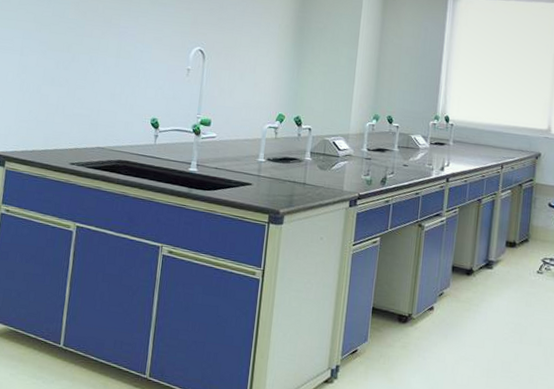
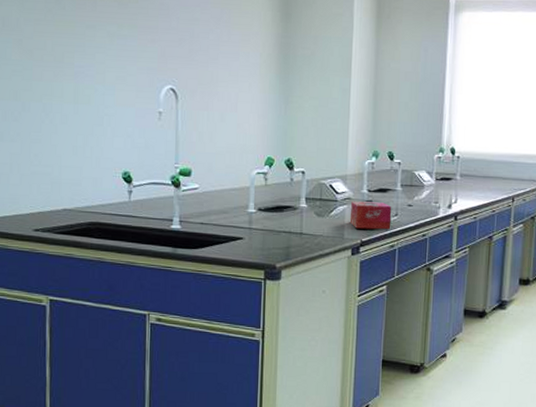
tissue box: none [349,158,389,187] -> present [349,201,392,230]

